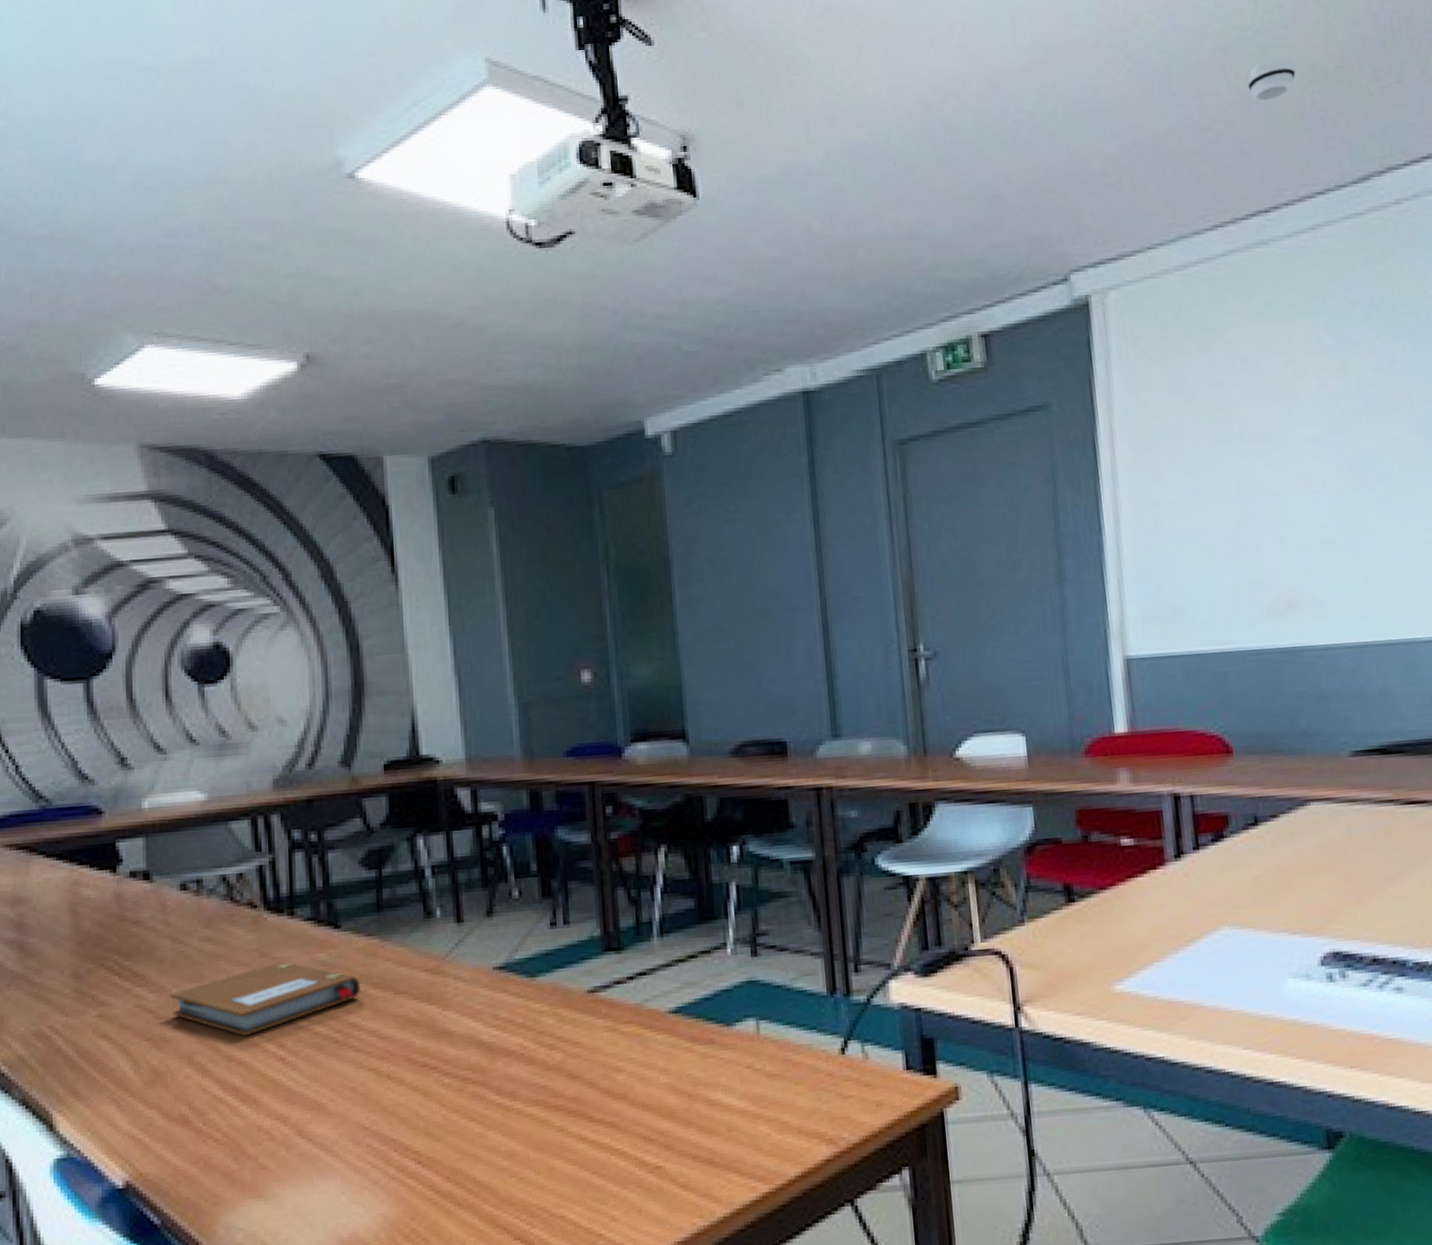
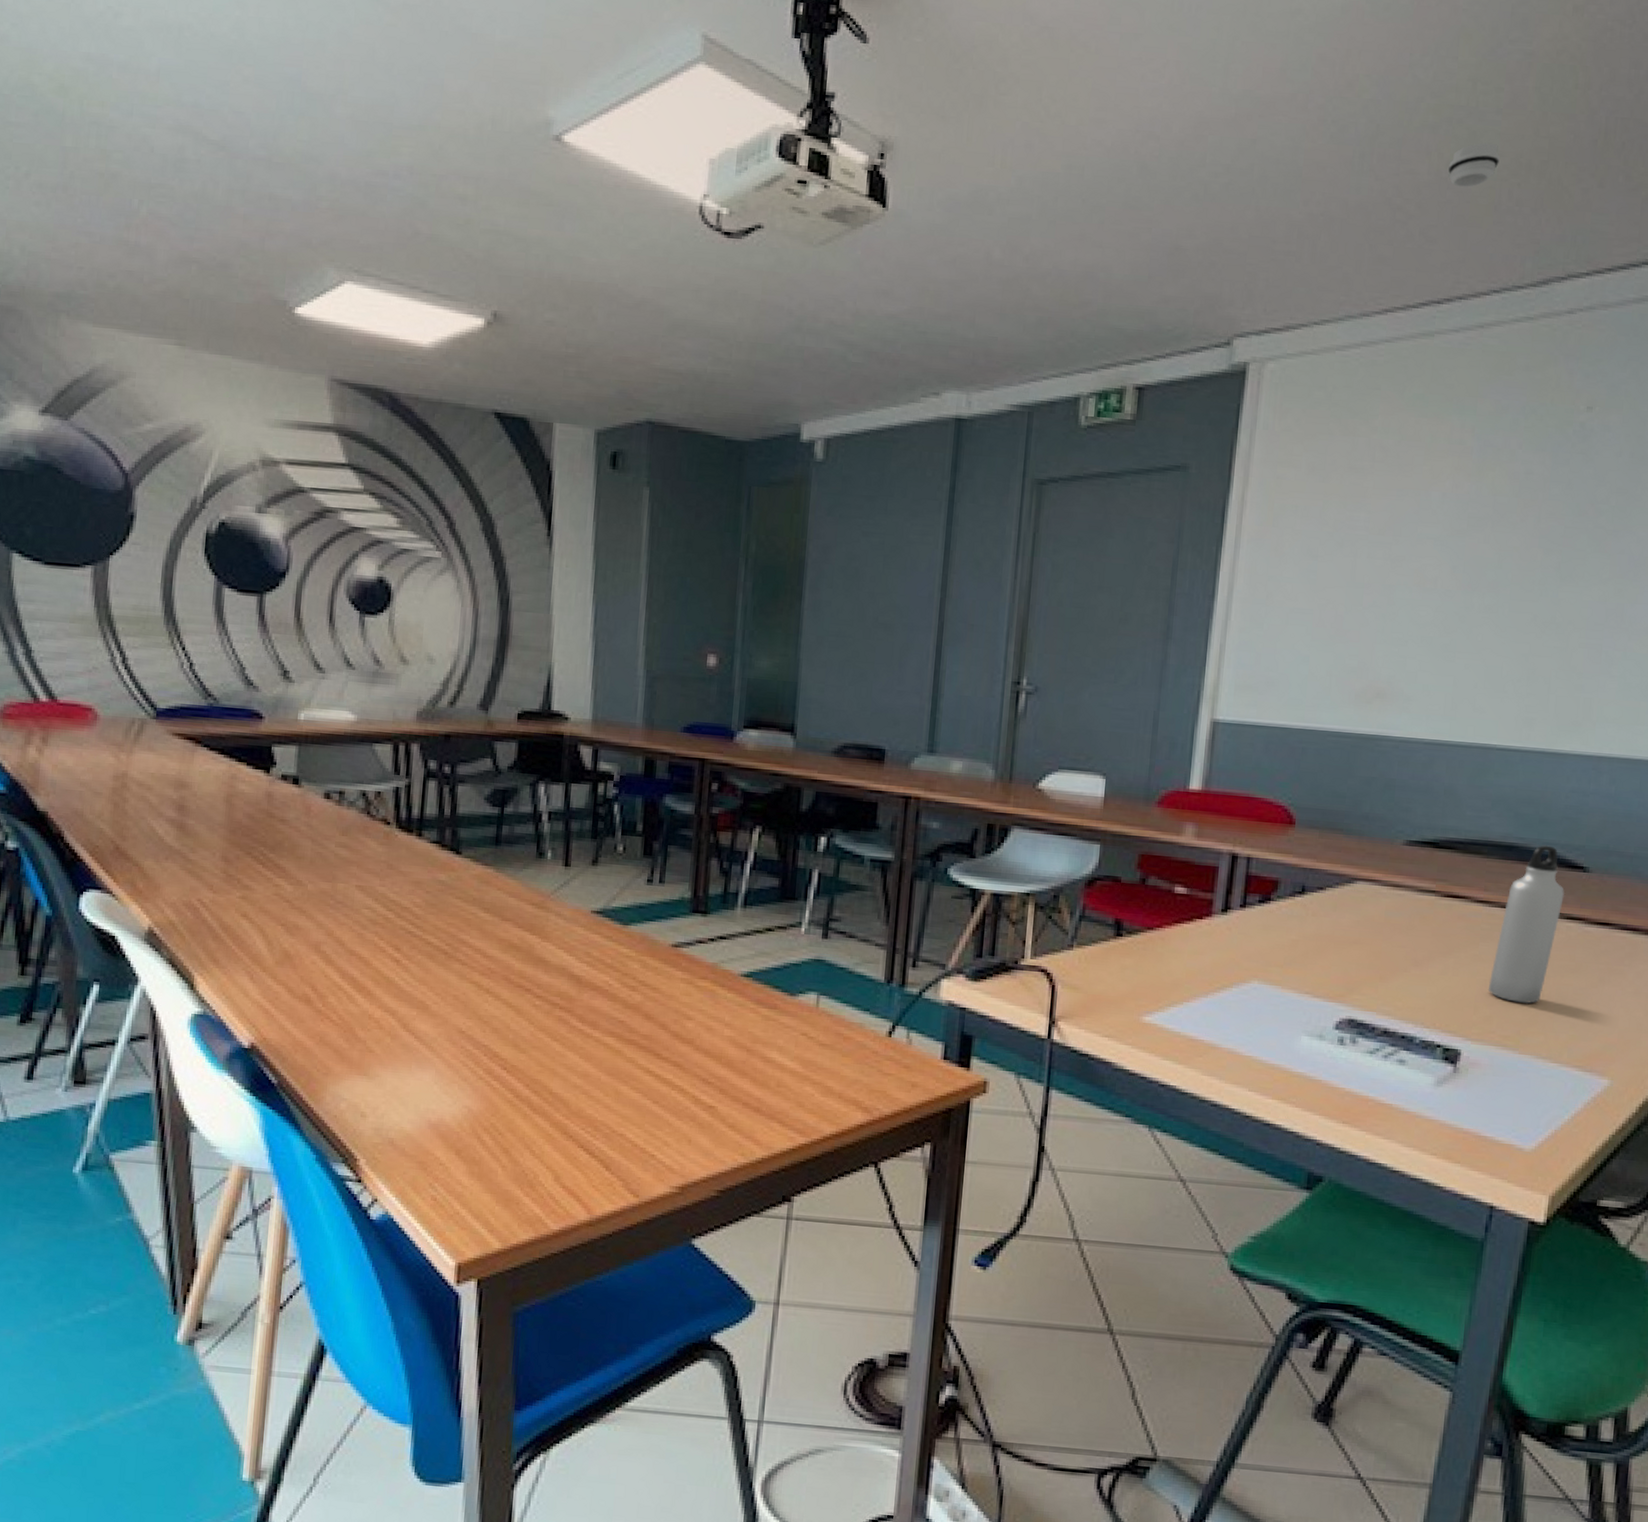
notebook: present [170,961,360,1036] -> none [305,874,473,936]

